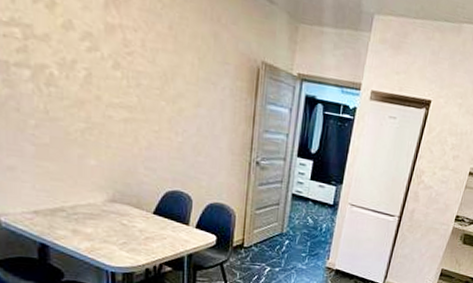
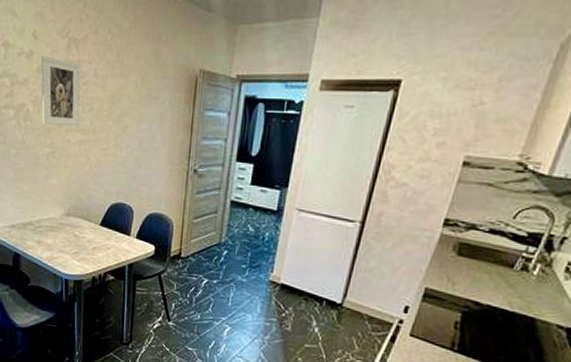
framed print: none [67,10,125,103] -> present [40,56,81,127]

